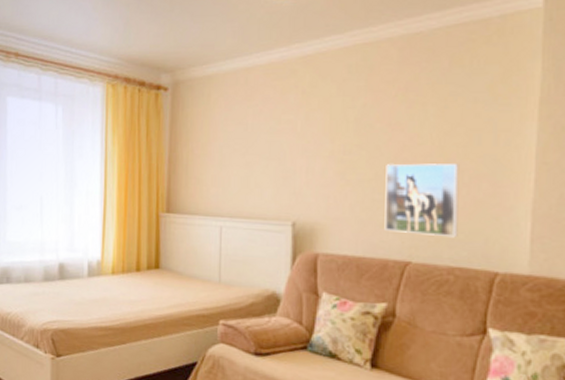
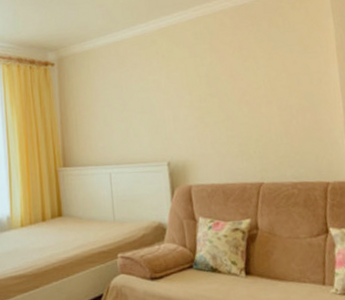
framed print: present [384,163,459,238] -> none [233,101,295,160]

